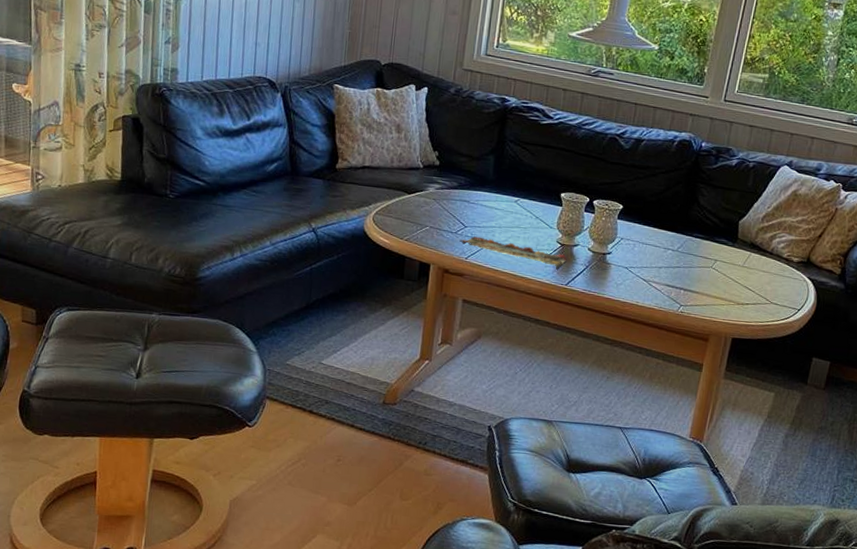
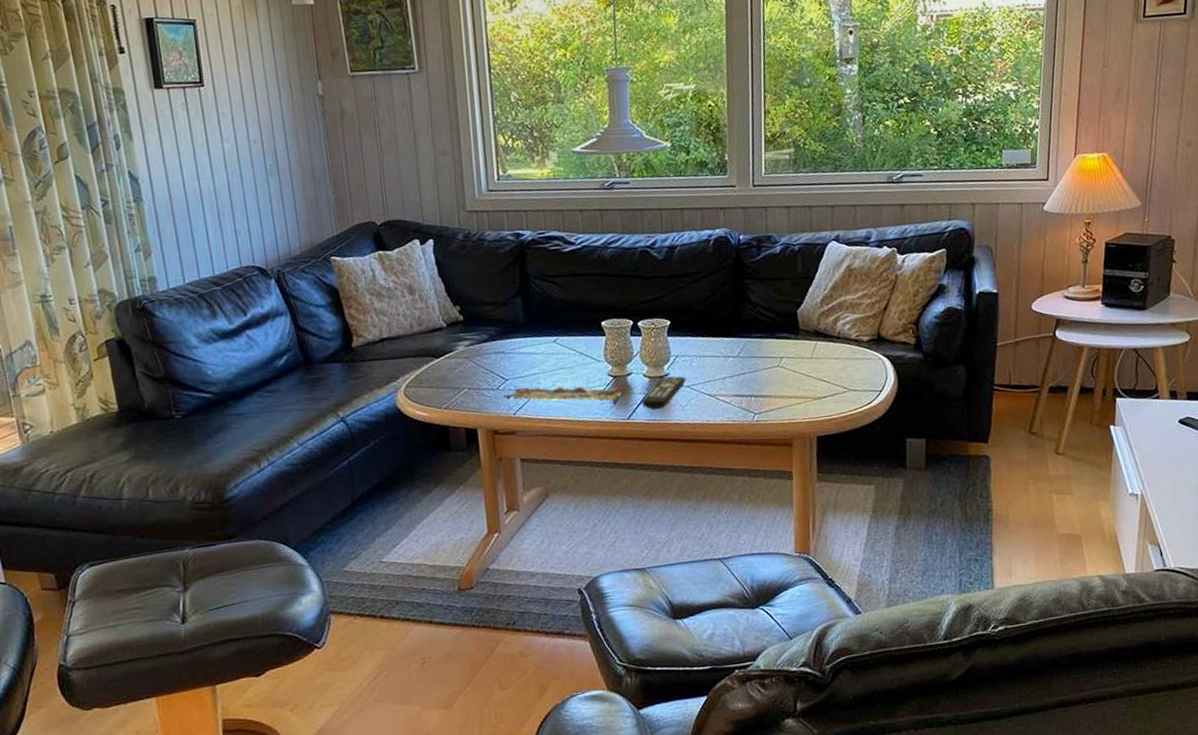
remote control: none [582,254,626,282] -> present [642,376,686,409]

